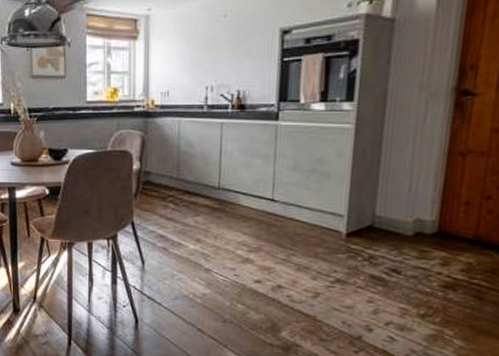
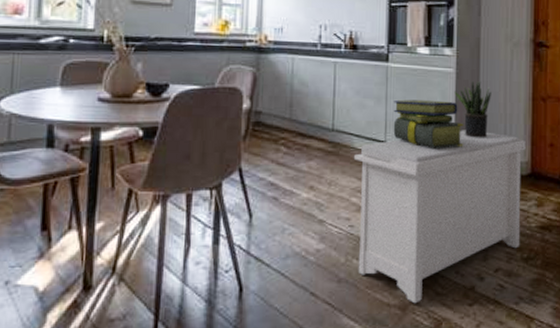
bench: none [239,187,435,346] -> present [353,130,526,304]
stack of books: none [281,158,361,206] -> present [393,99,464,149]
potted plant: none [352,137,397,196] -> present [454,81,491,138]

